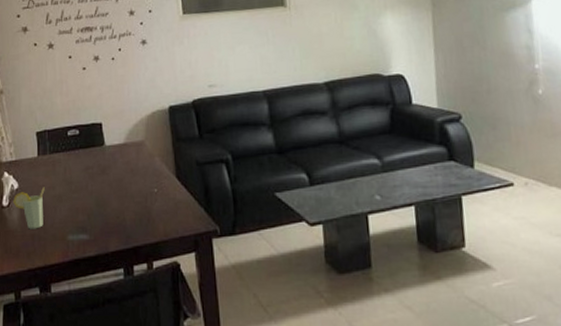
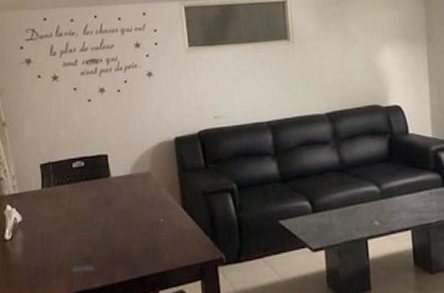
cup: present [13,187,45,230] -> none [16,219,49,263]

